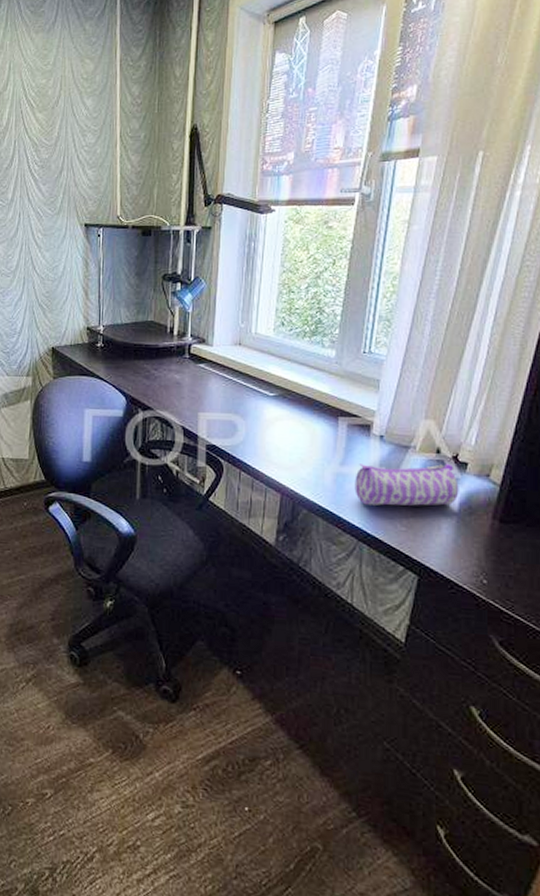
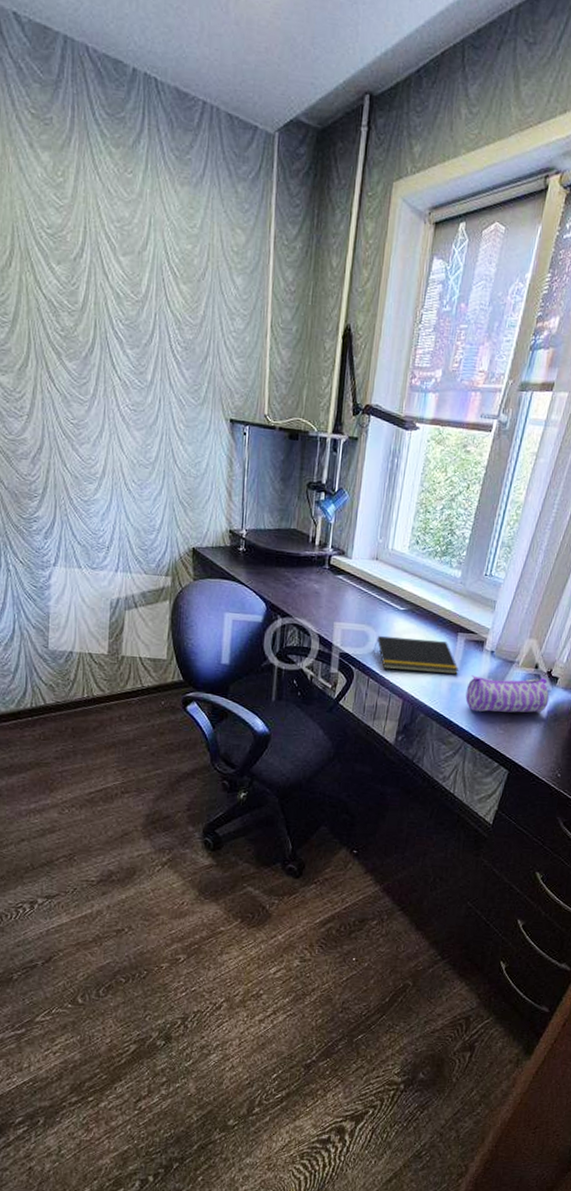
notepad: none [244,424,344,464] -> present [374,635,459,675]

